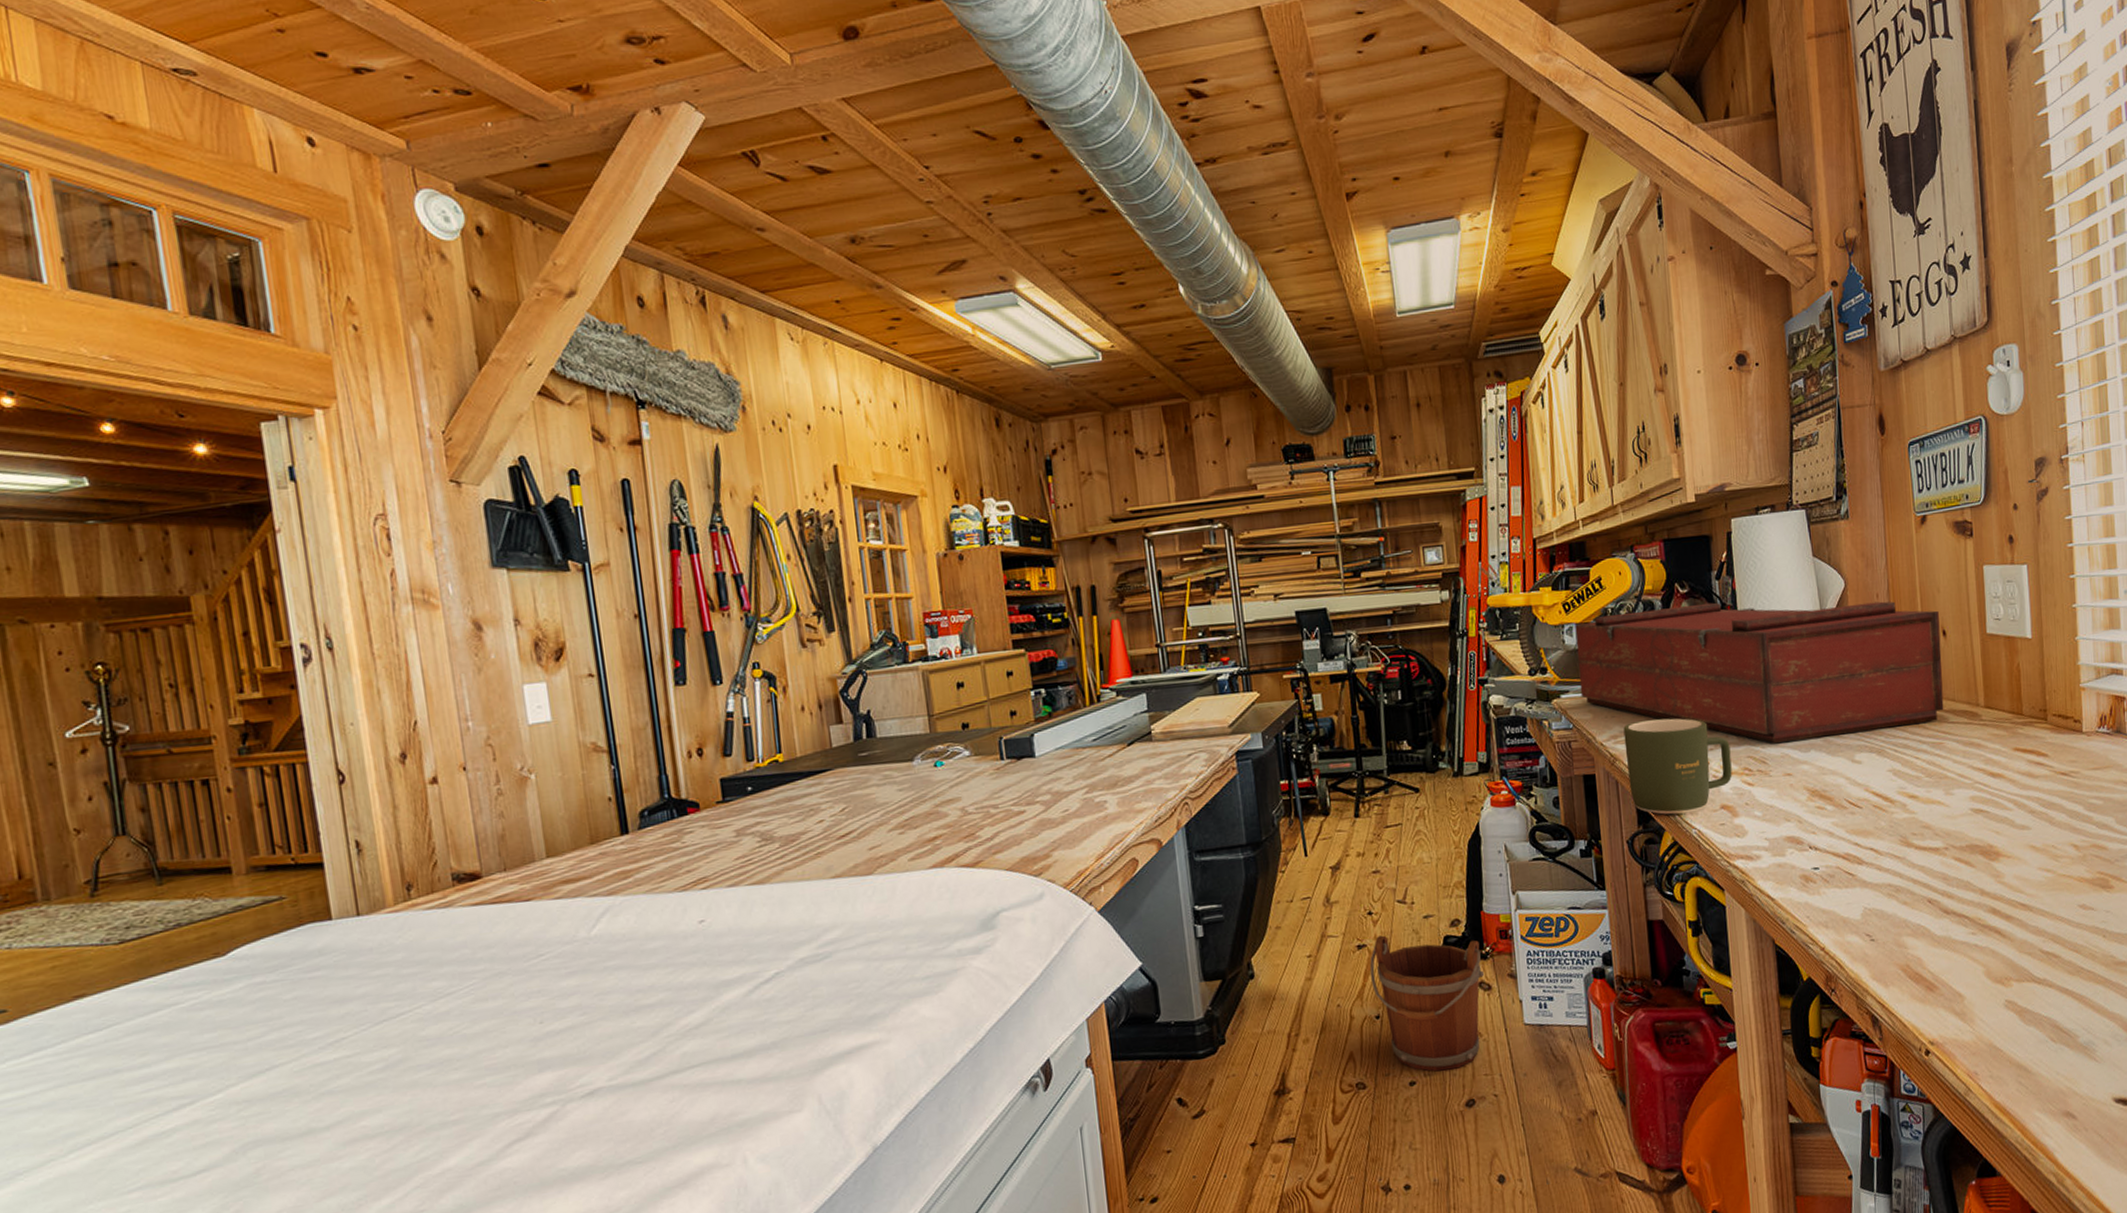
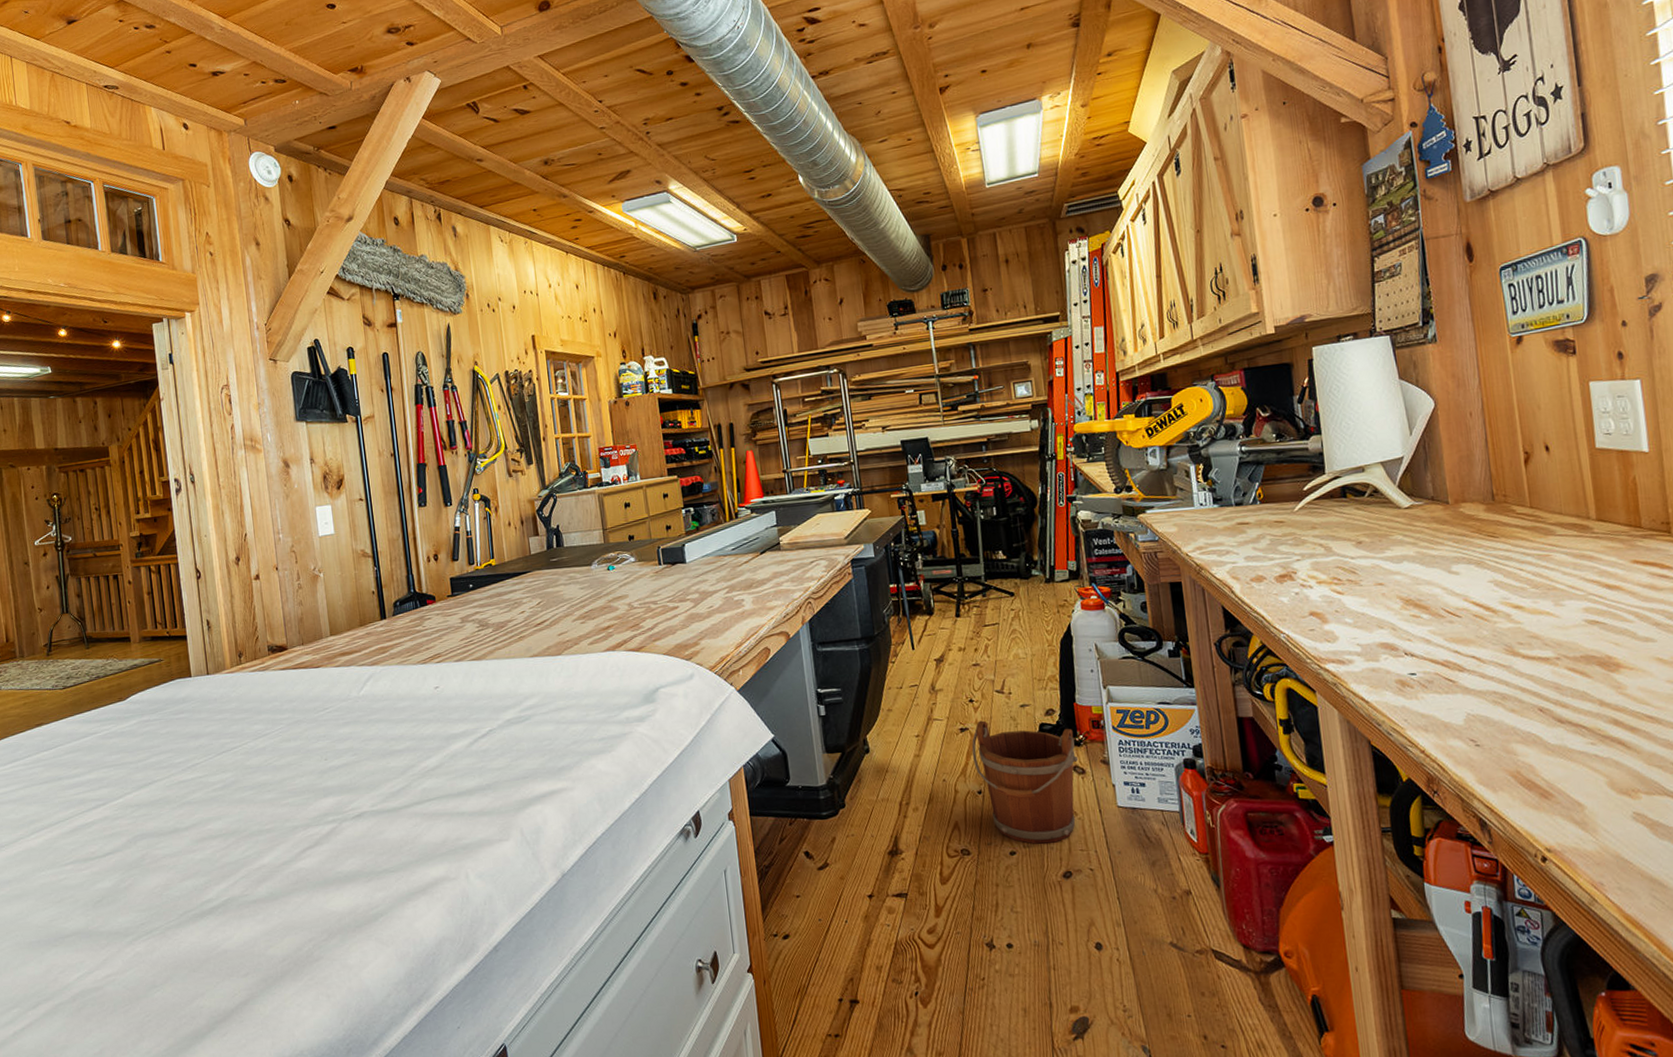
wooden crate: present [1575,601,1944,744] -> none [1158,419,1550,555]
mug: present [1623,718,1732,815] -> none [1208,531,1321,620]

